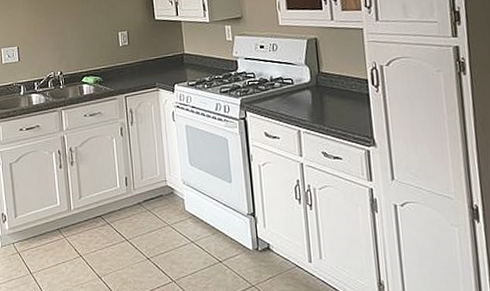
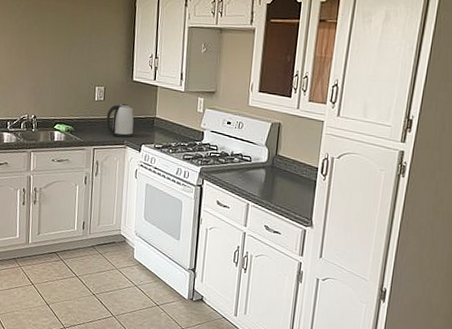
kettle: none [133,45,164,81] -> present [106,104,134,138]

